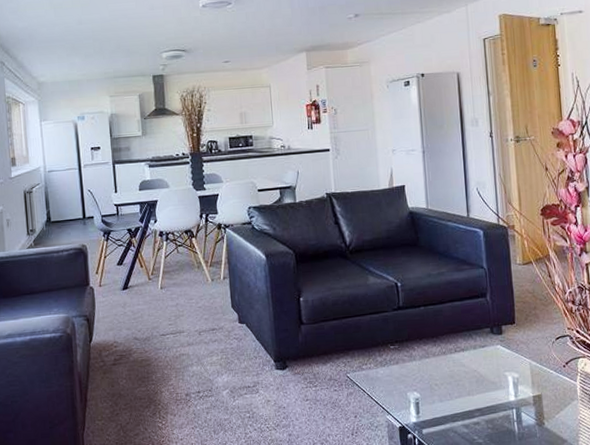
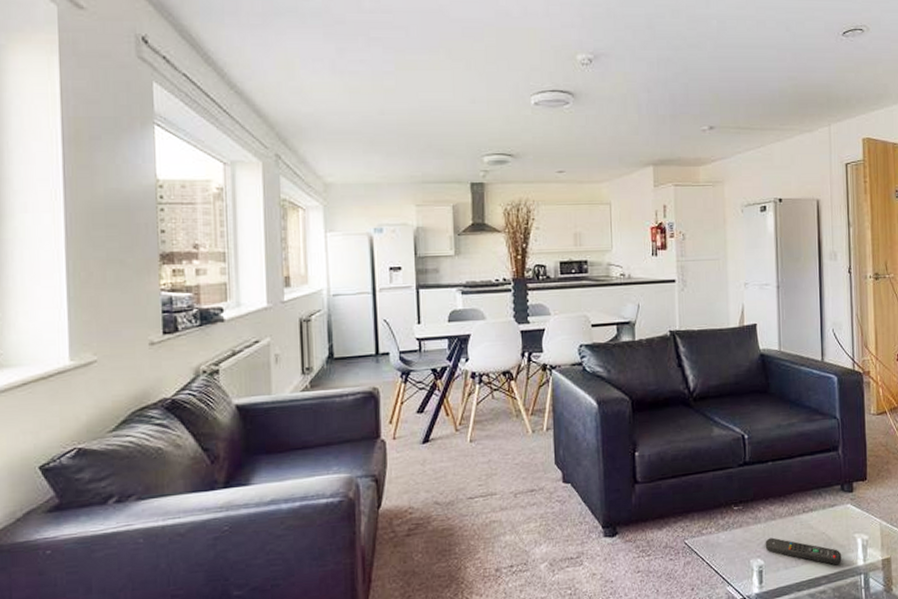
remote control: none [420,373,494,400] -> present [765,537,842,565]

